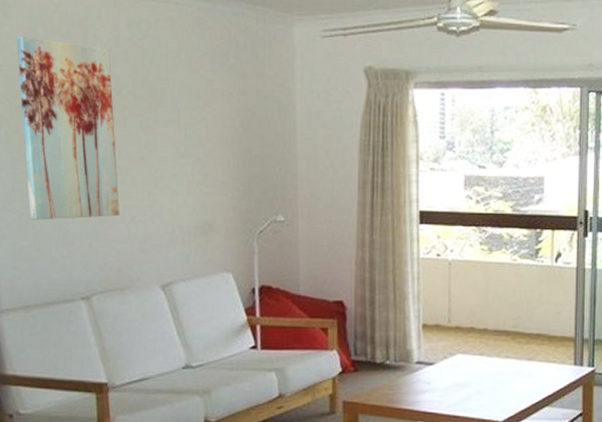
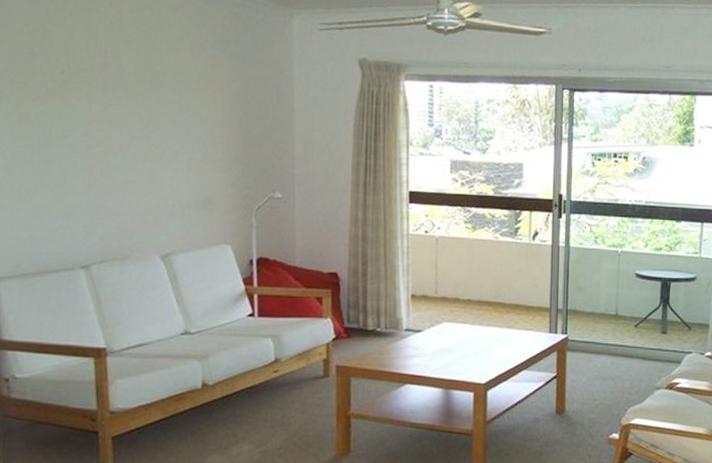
wall art: present [16,36,120,220] -> none [18,16,120,192]

